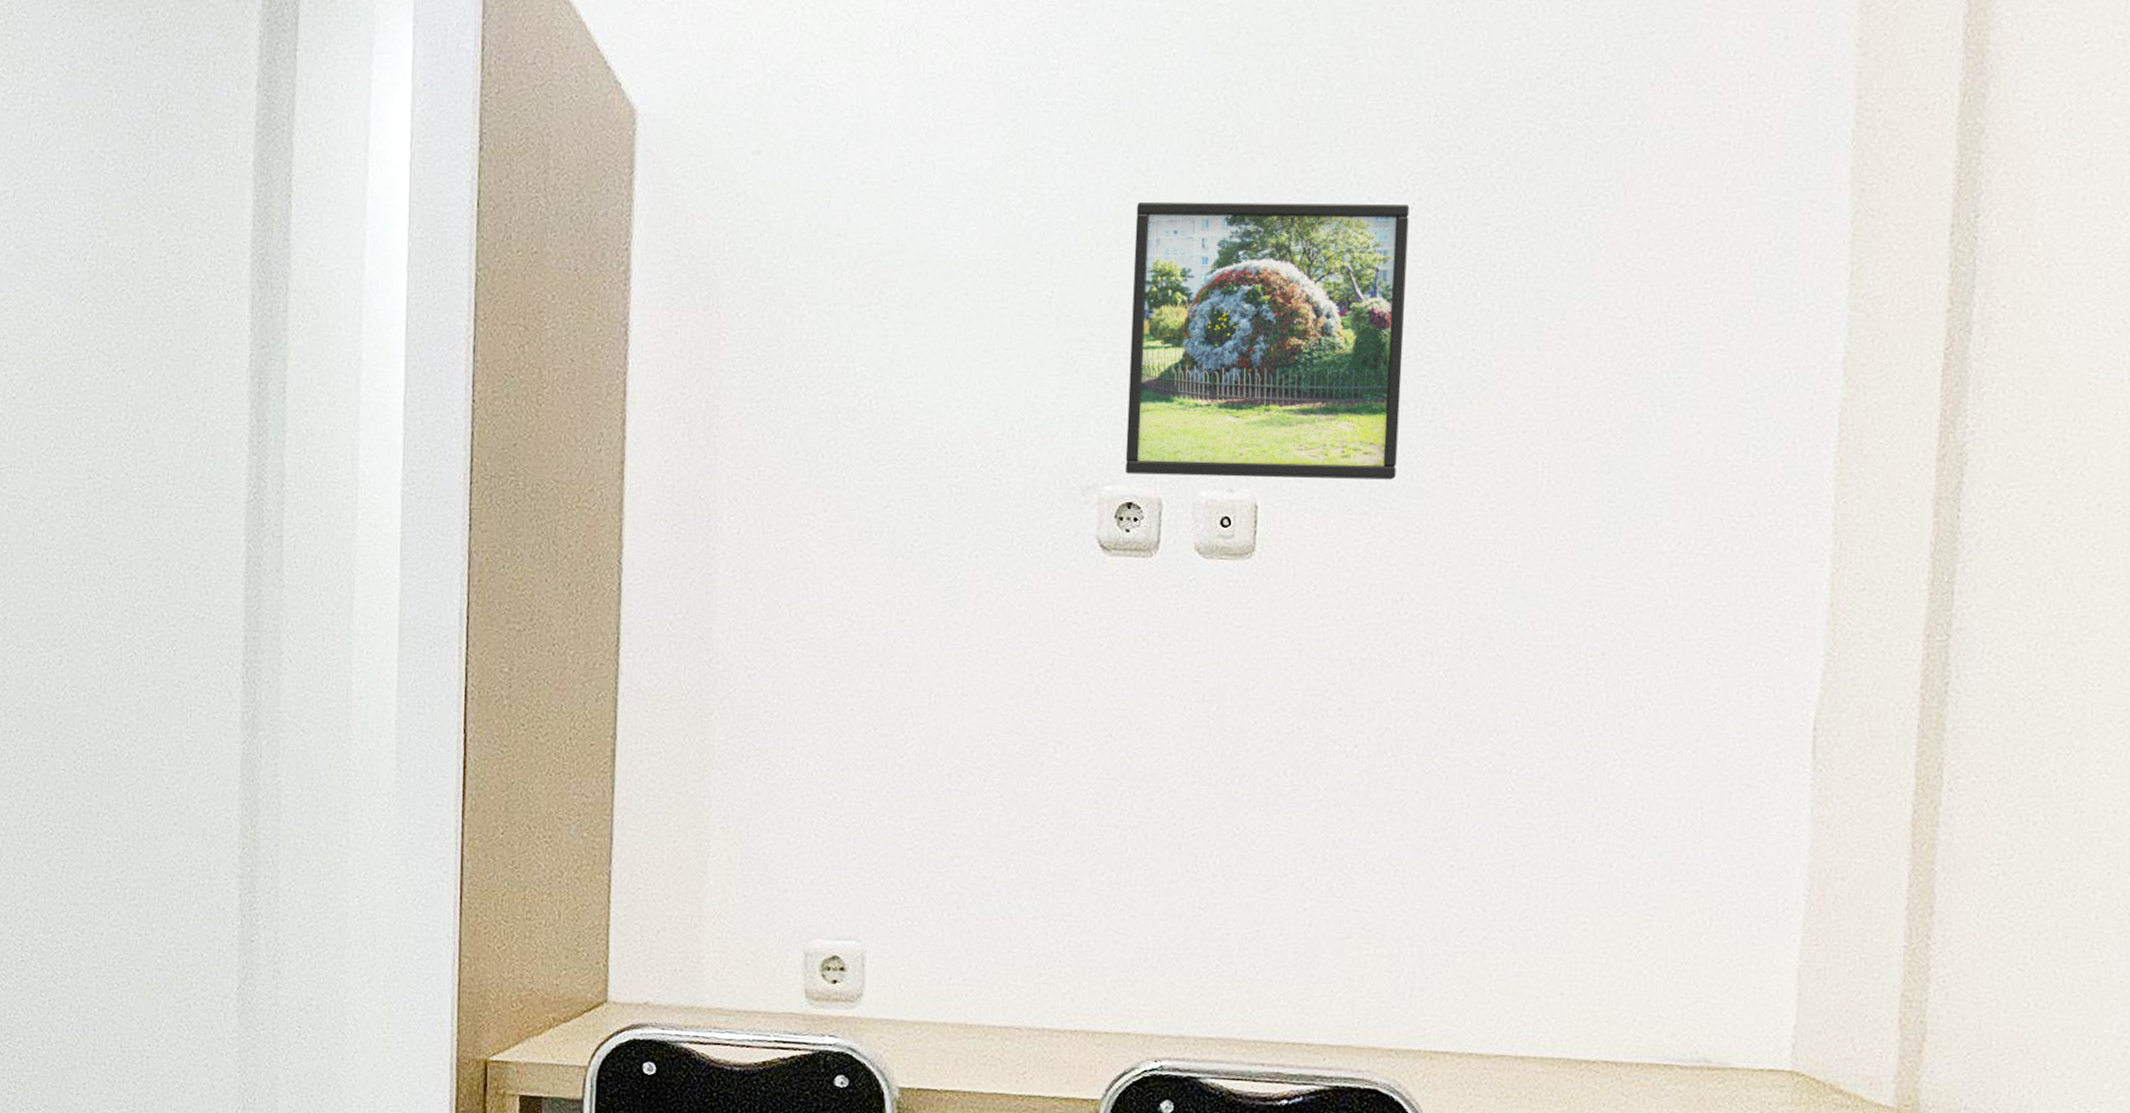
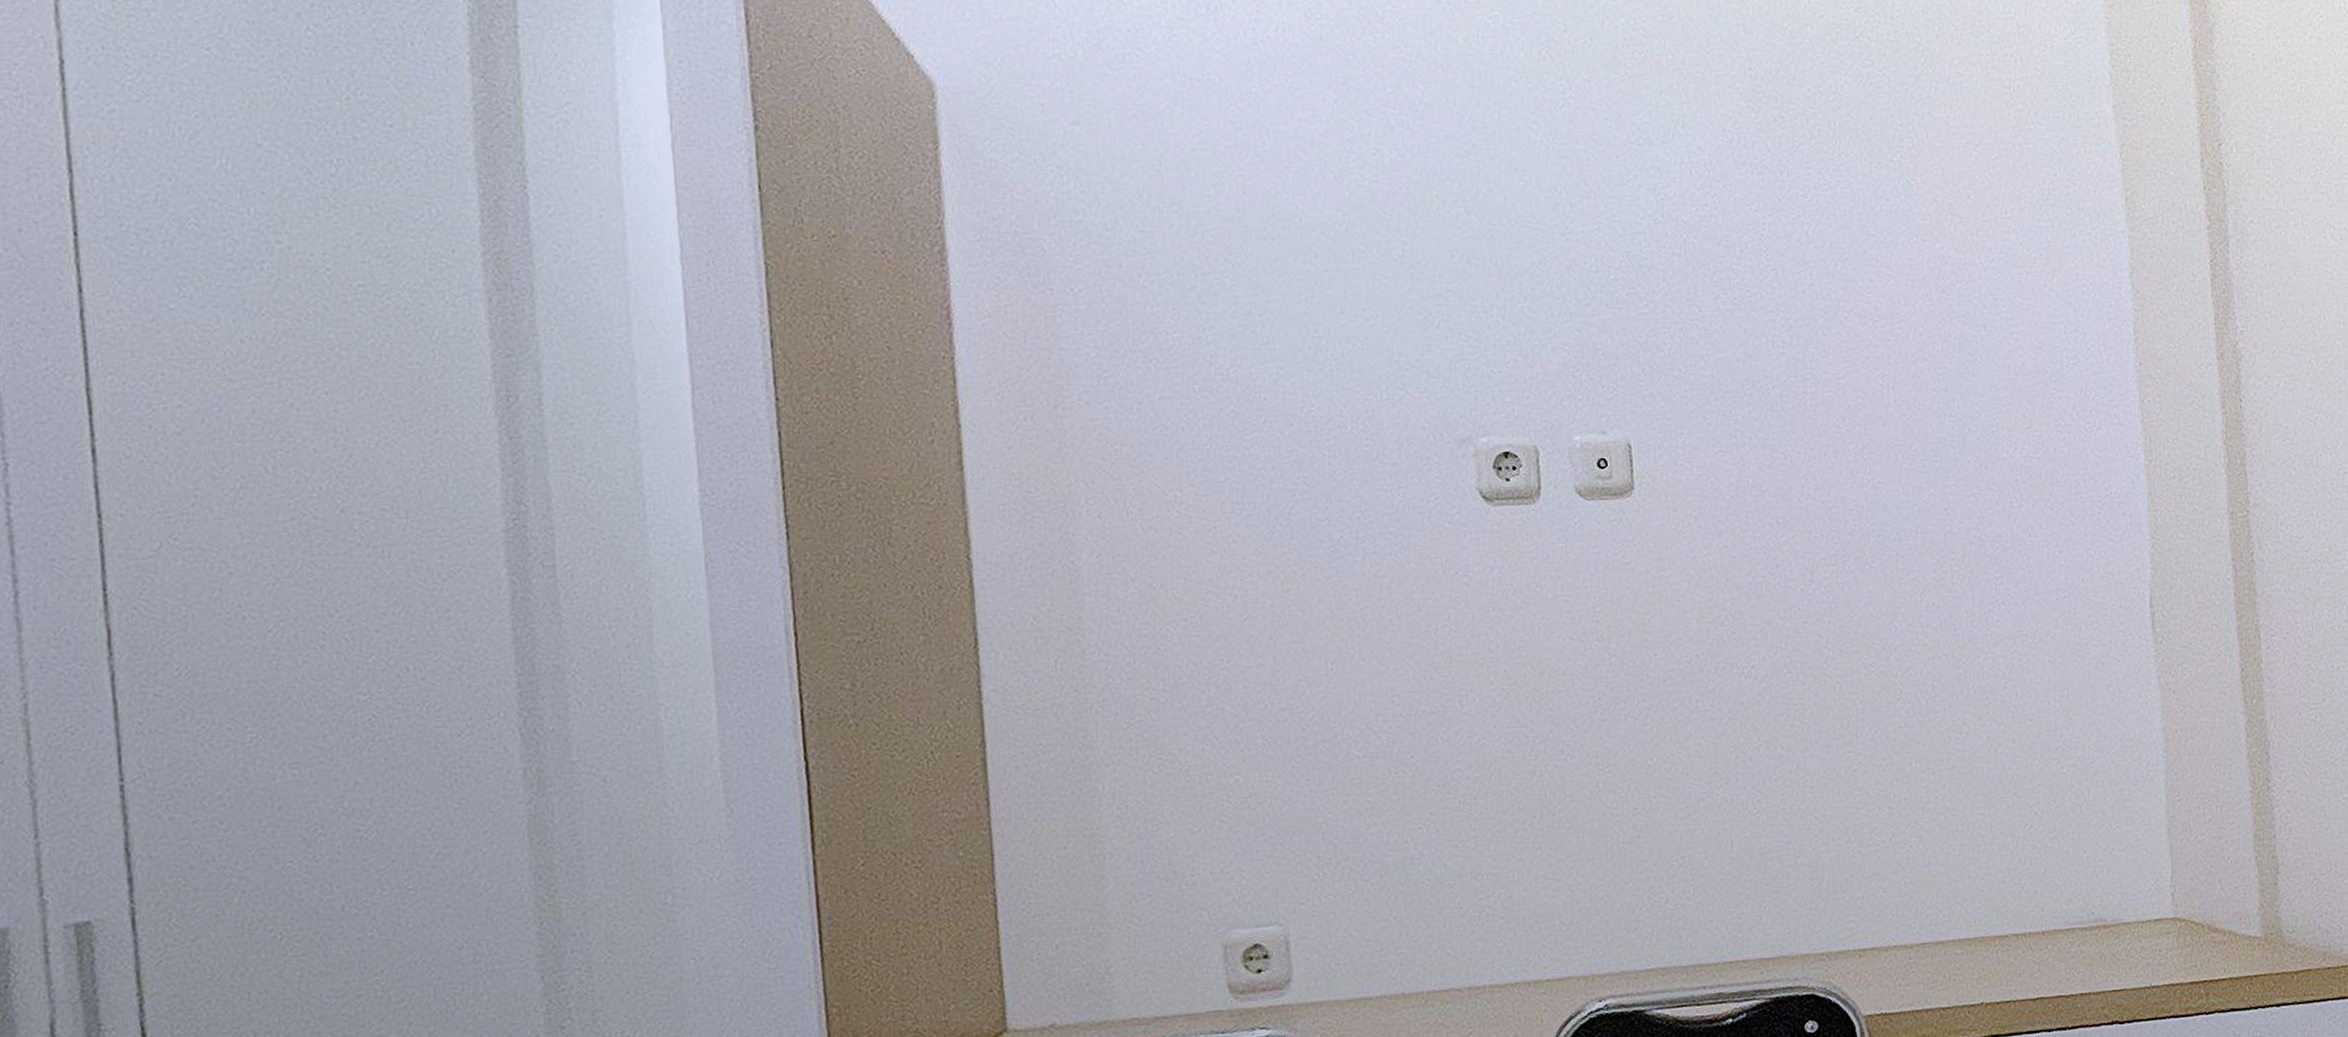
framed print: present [1124,201,1410,480] -> none [1477,153,1757,424]

